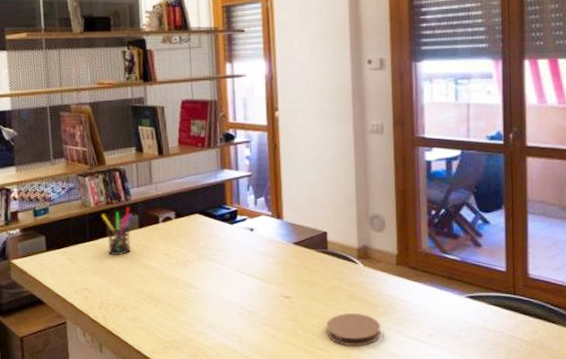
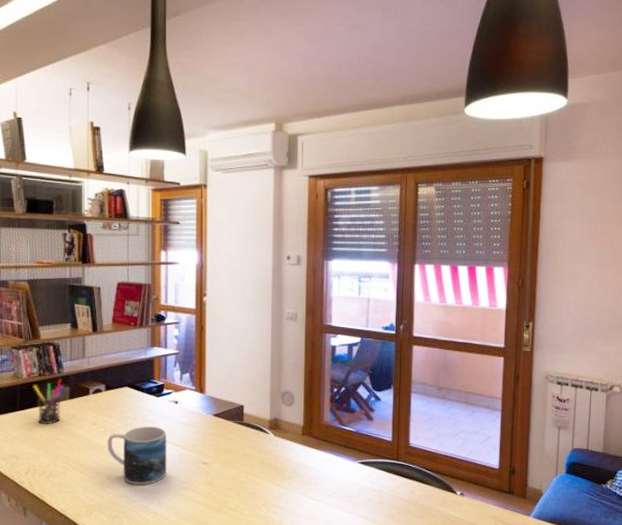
mug: none [180,256,246,321] -> present [107,426,167,485]
coaster: present [326,312,381,346] -> none [239,477,285,506]

